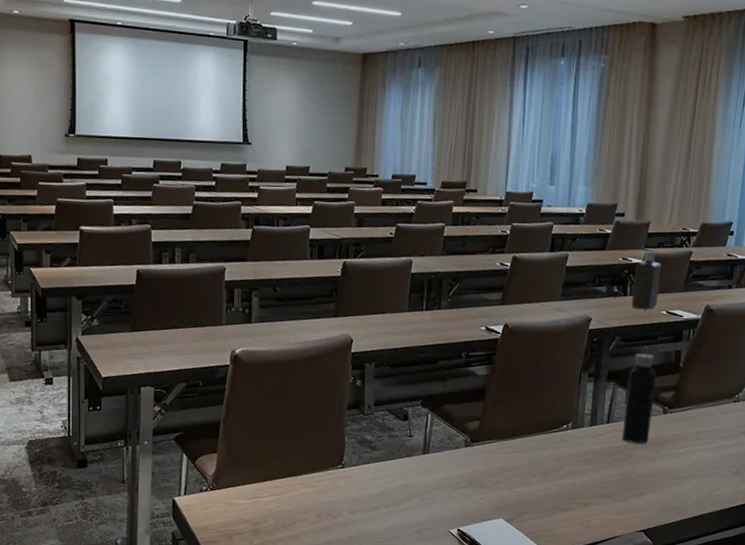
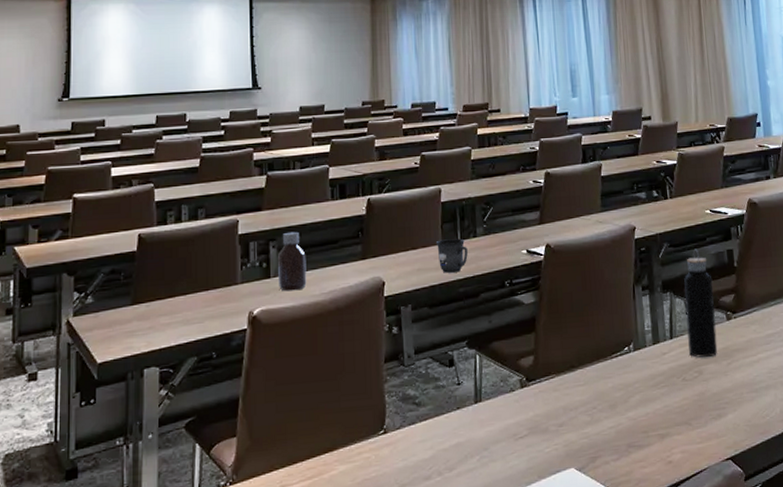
bottle: none [258,284,284,337] -> present [277,231,307,291]
mug: none [402,308,431,339] -> present [435,238,468,273]
bottle: present [631,251,661,310] -> none [671,151,700,212]

